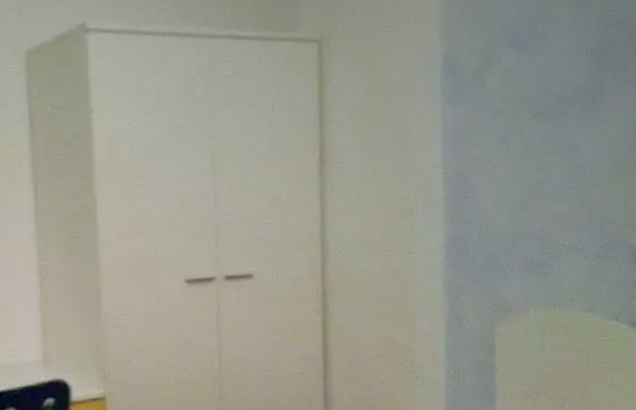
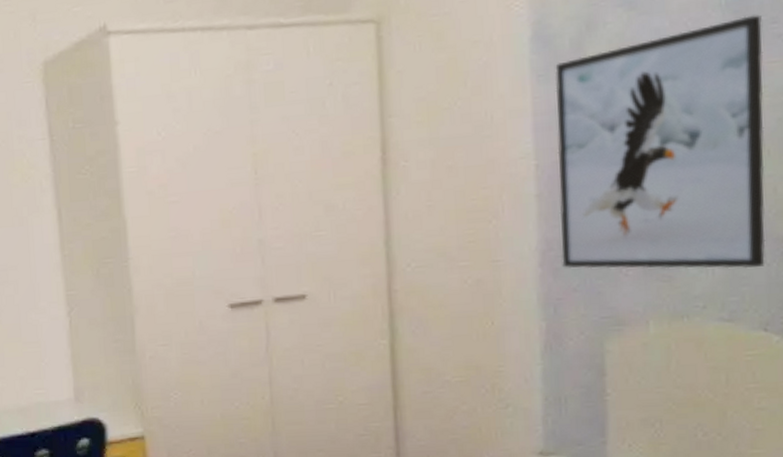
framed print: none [460,63,618,268] -> present [555,14,766,269]

